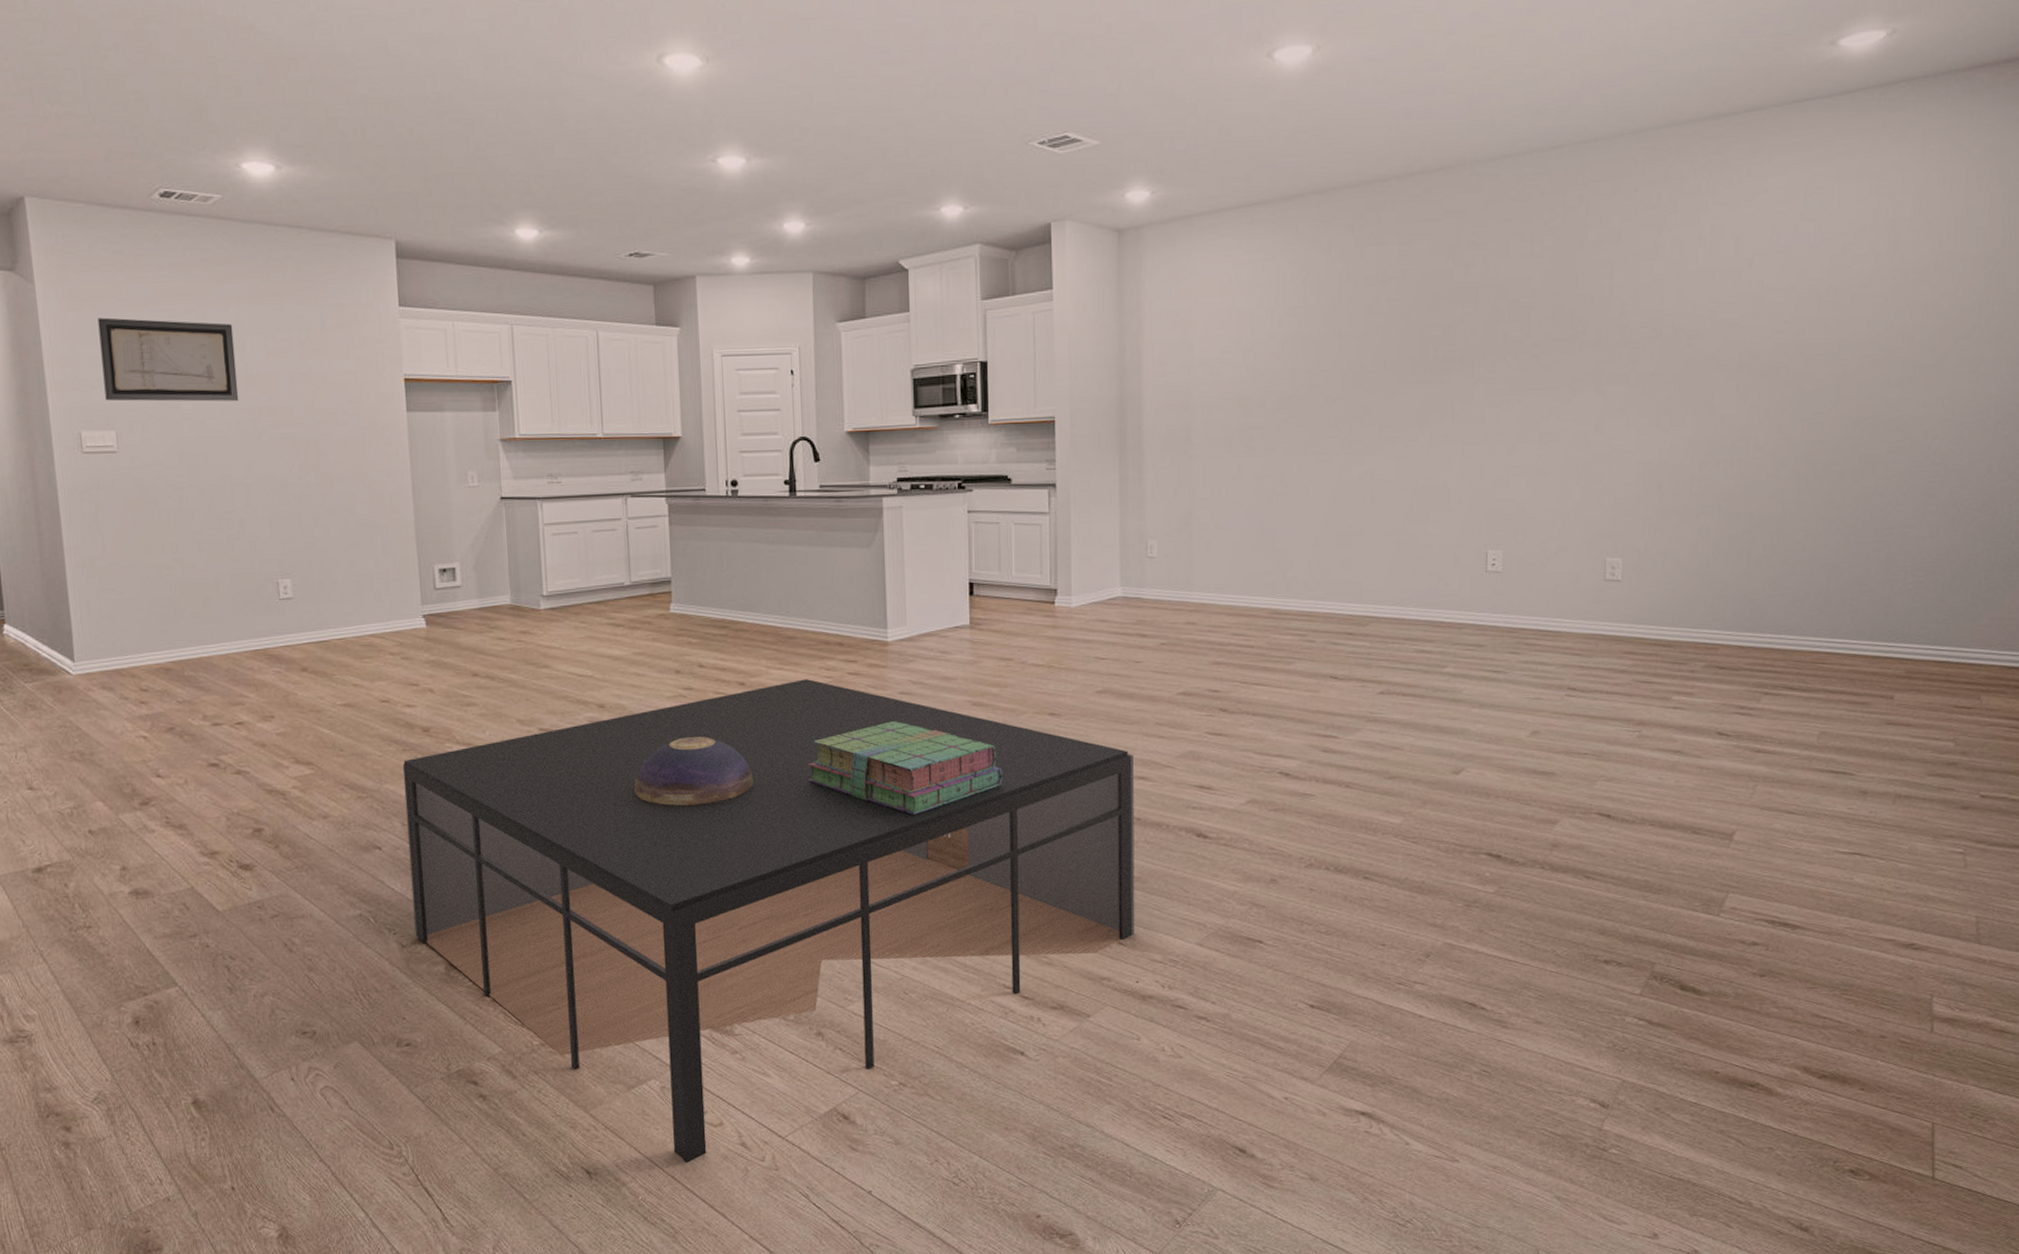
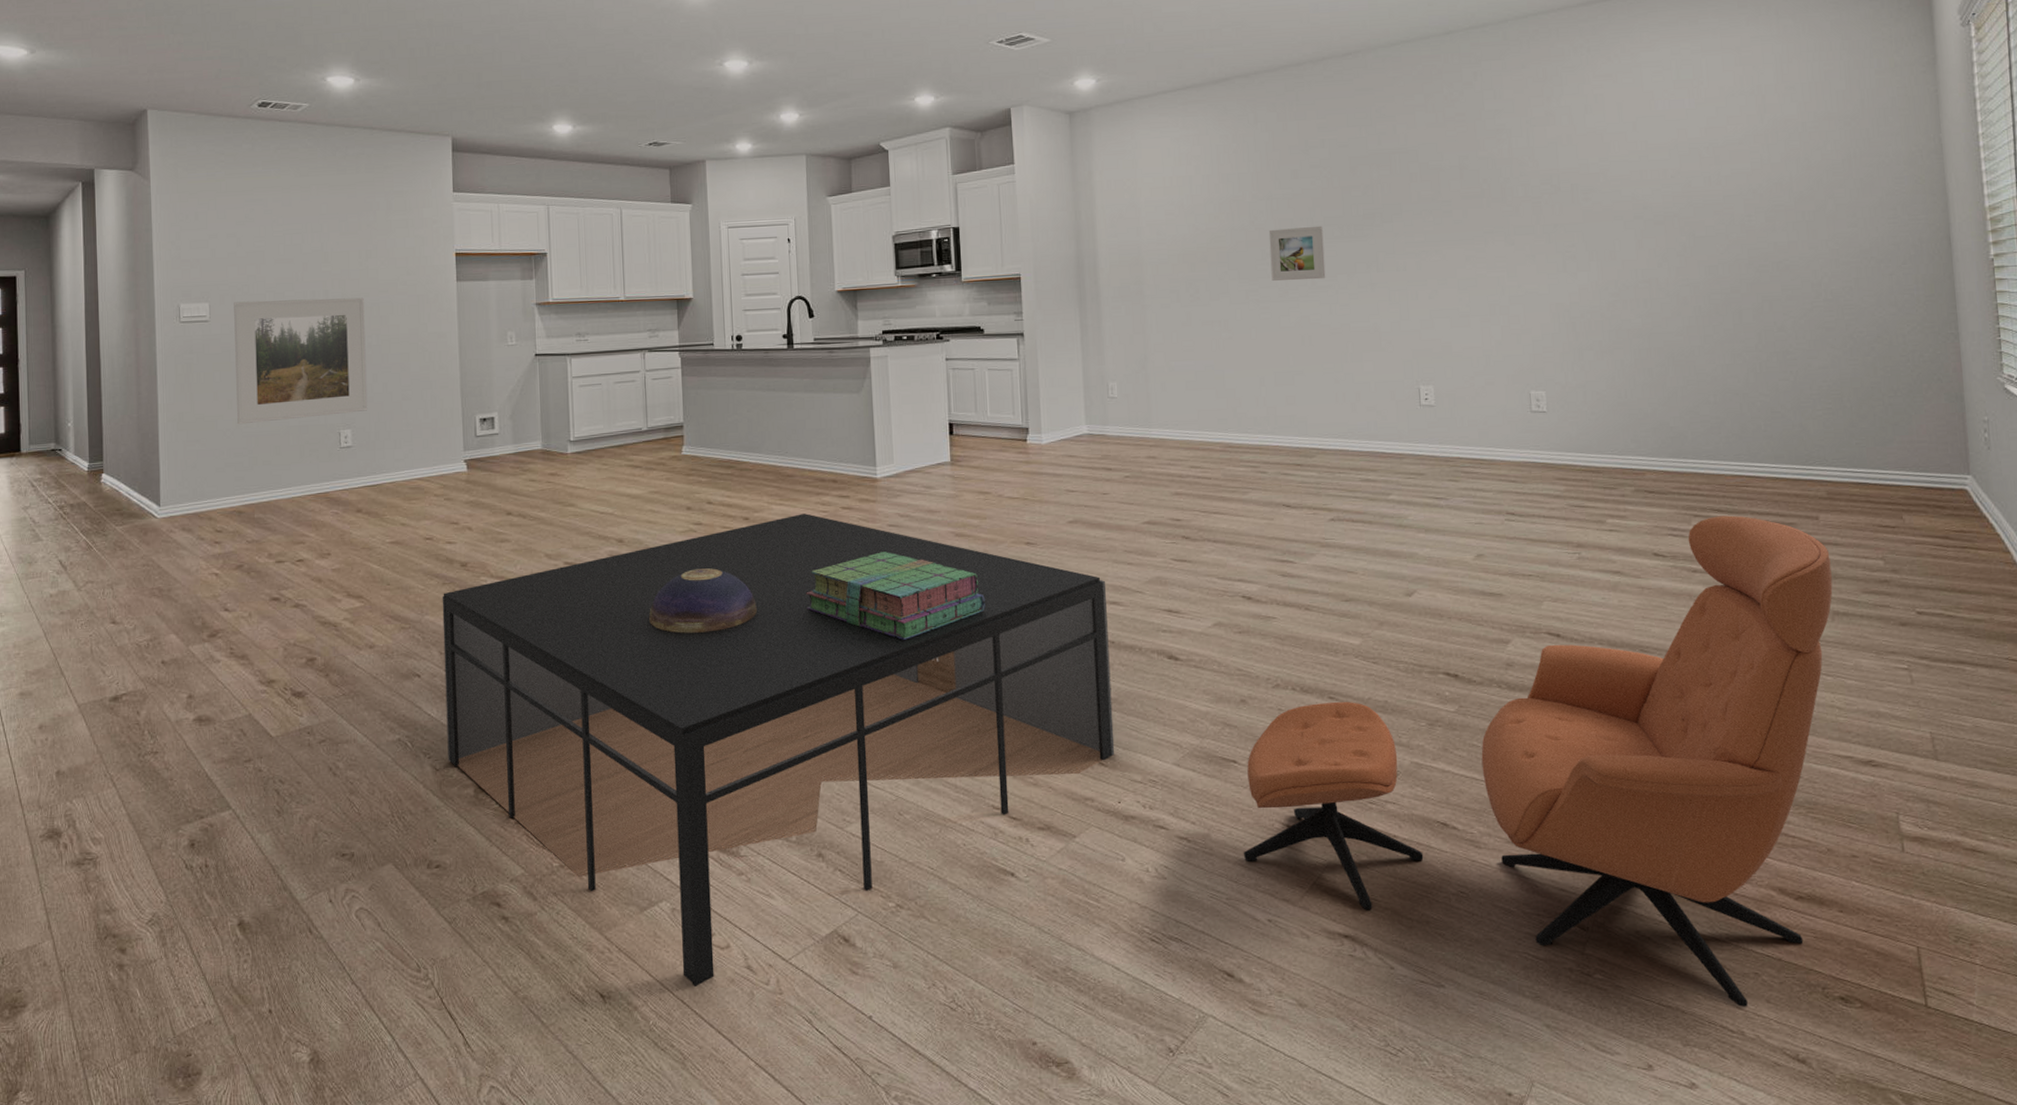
wall art: present [97,317,239,402] -> none [200,207,315,278]
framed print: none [145,428,309,572] -> present [234,297,368,425]
armchair: none [1264,693,1900,1179] -> present [1244,515,1833,1007]
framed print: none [1335,369,1396,431] -> present [1268,225,1326,281]

